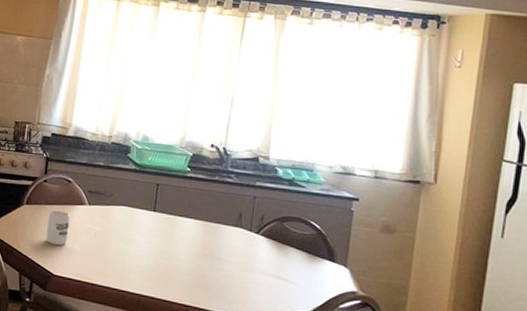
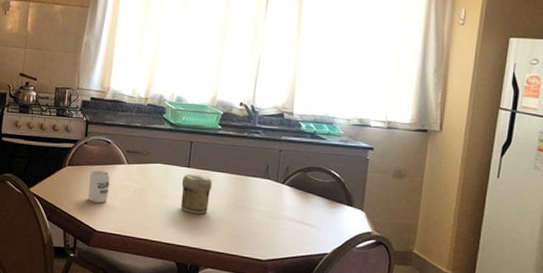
jar: none [145,218,180,263] -> present [181,174,212,215]

